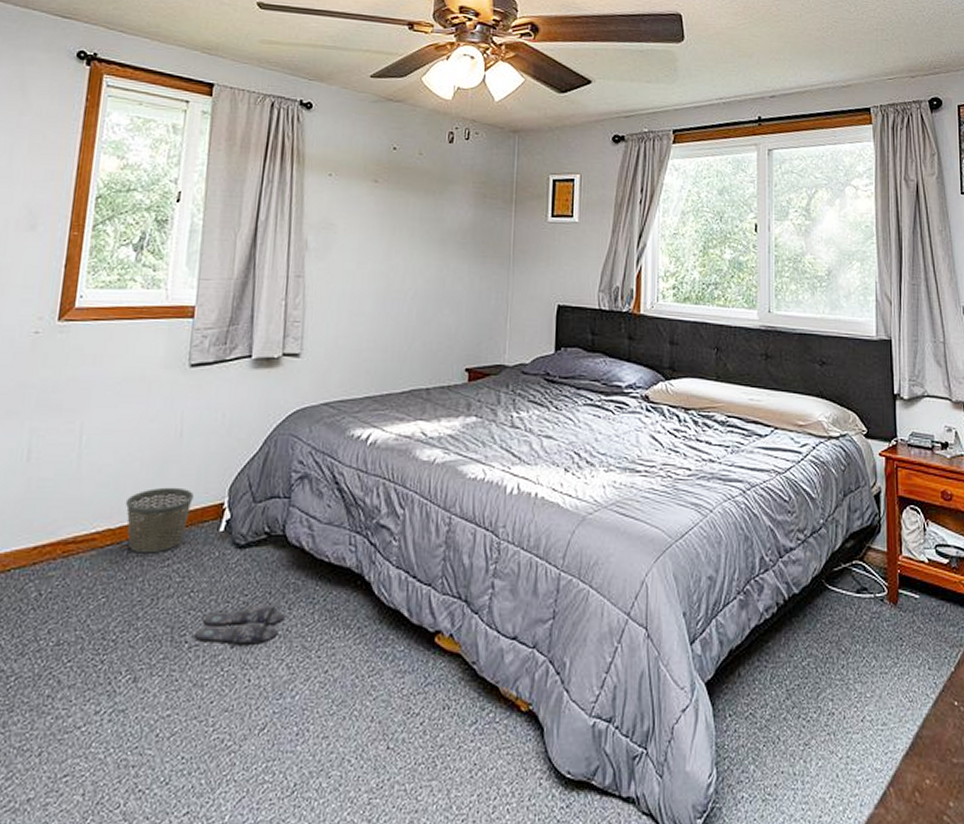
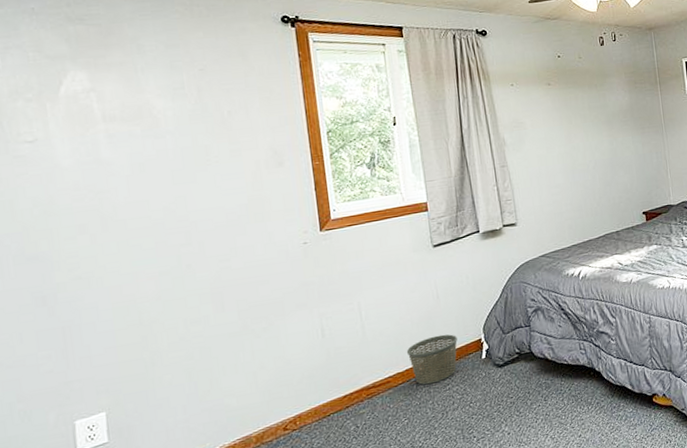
slippers: present [195,605,285,645] -> none [480,400,543,435]

